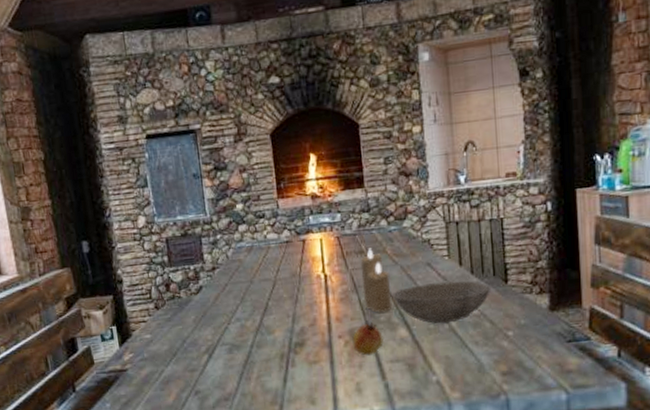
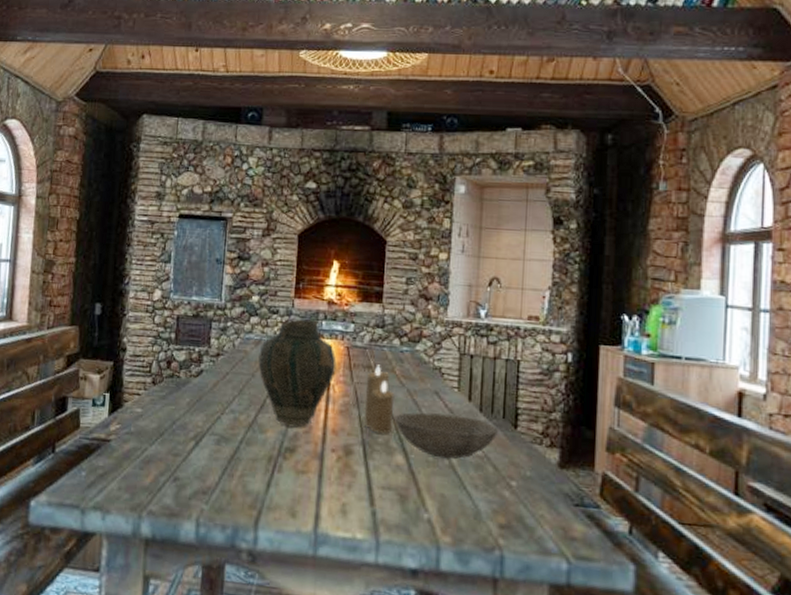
vase: none [253,216,330,324] -> present [258,319,337,428]
fruit: present [352,323,384,356] -> none [345,442,378,477]

